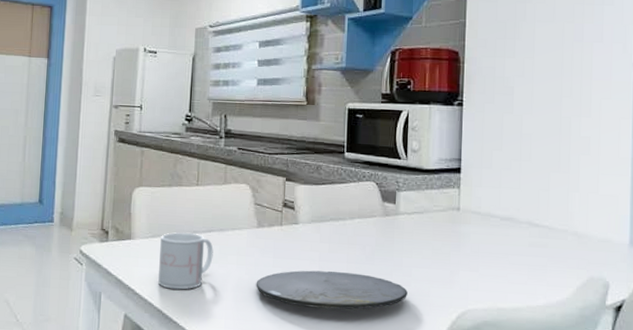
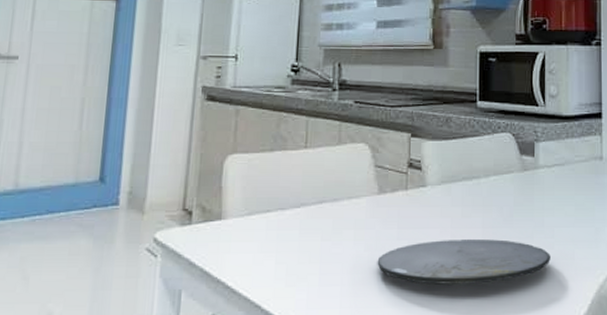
mug: present [158,232,214,290] -> none [256,205,326,278]

